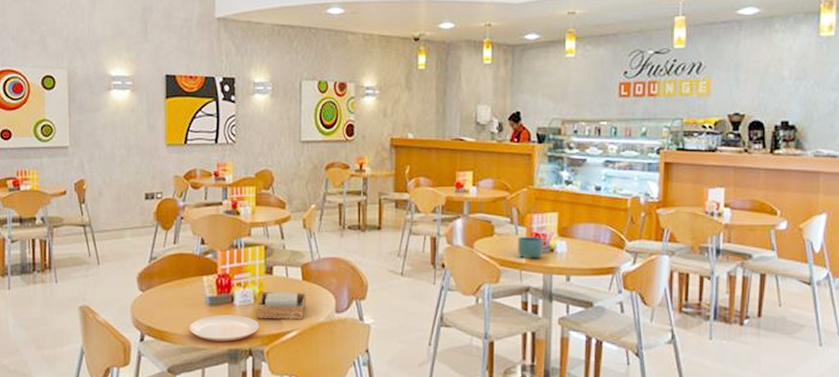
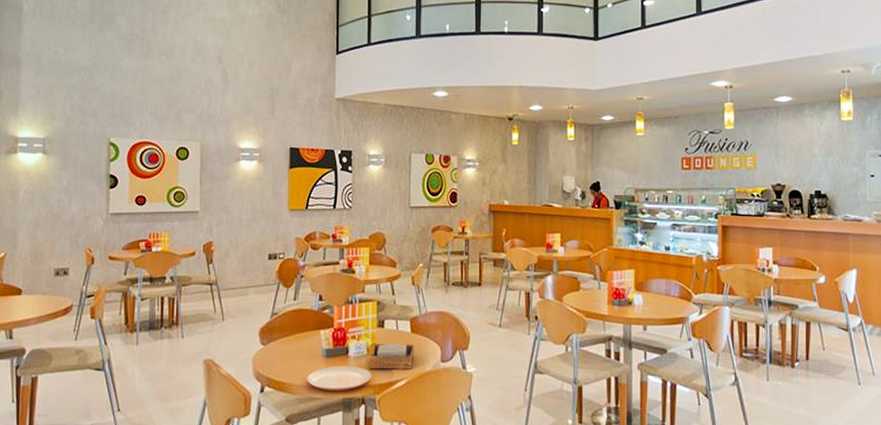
cup: present [517,236,551,259] -> none [600,291,629,311]

